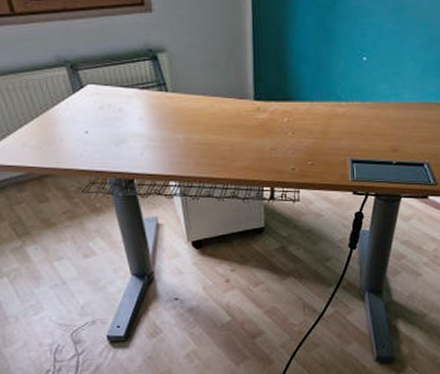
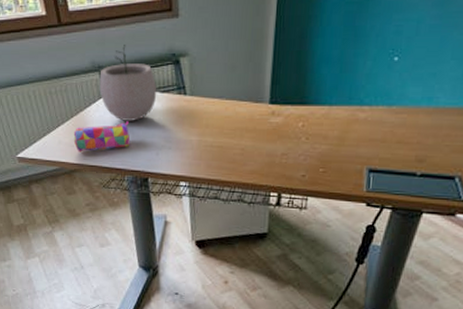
pencil case: none [40,120,110,155] -> present [73,121,131,152]
plant pot: none [67,38,136,120] -> present [99,45,157,121]

